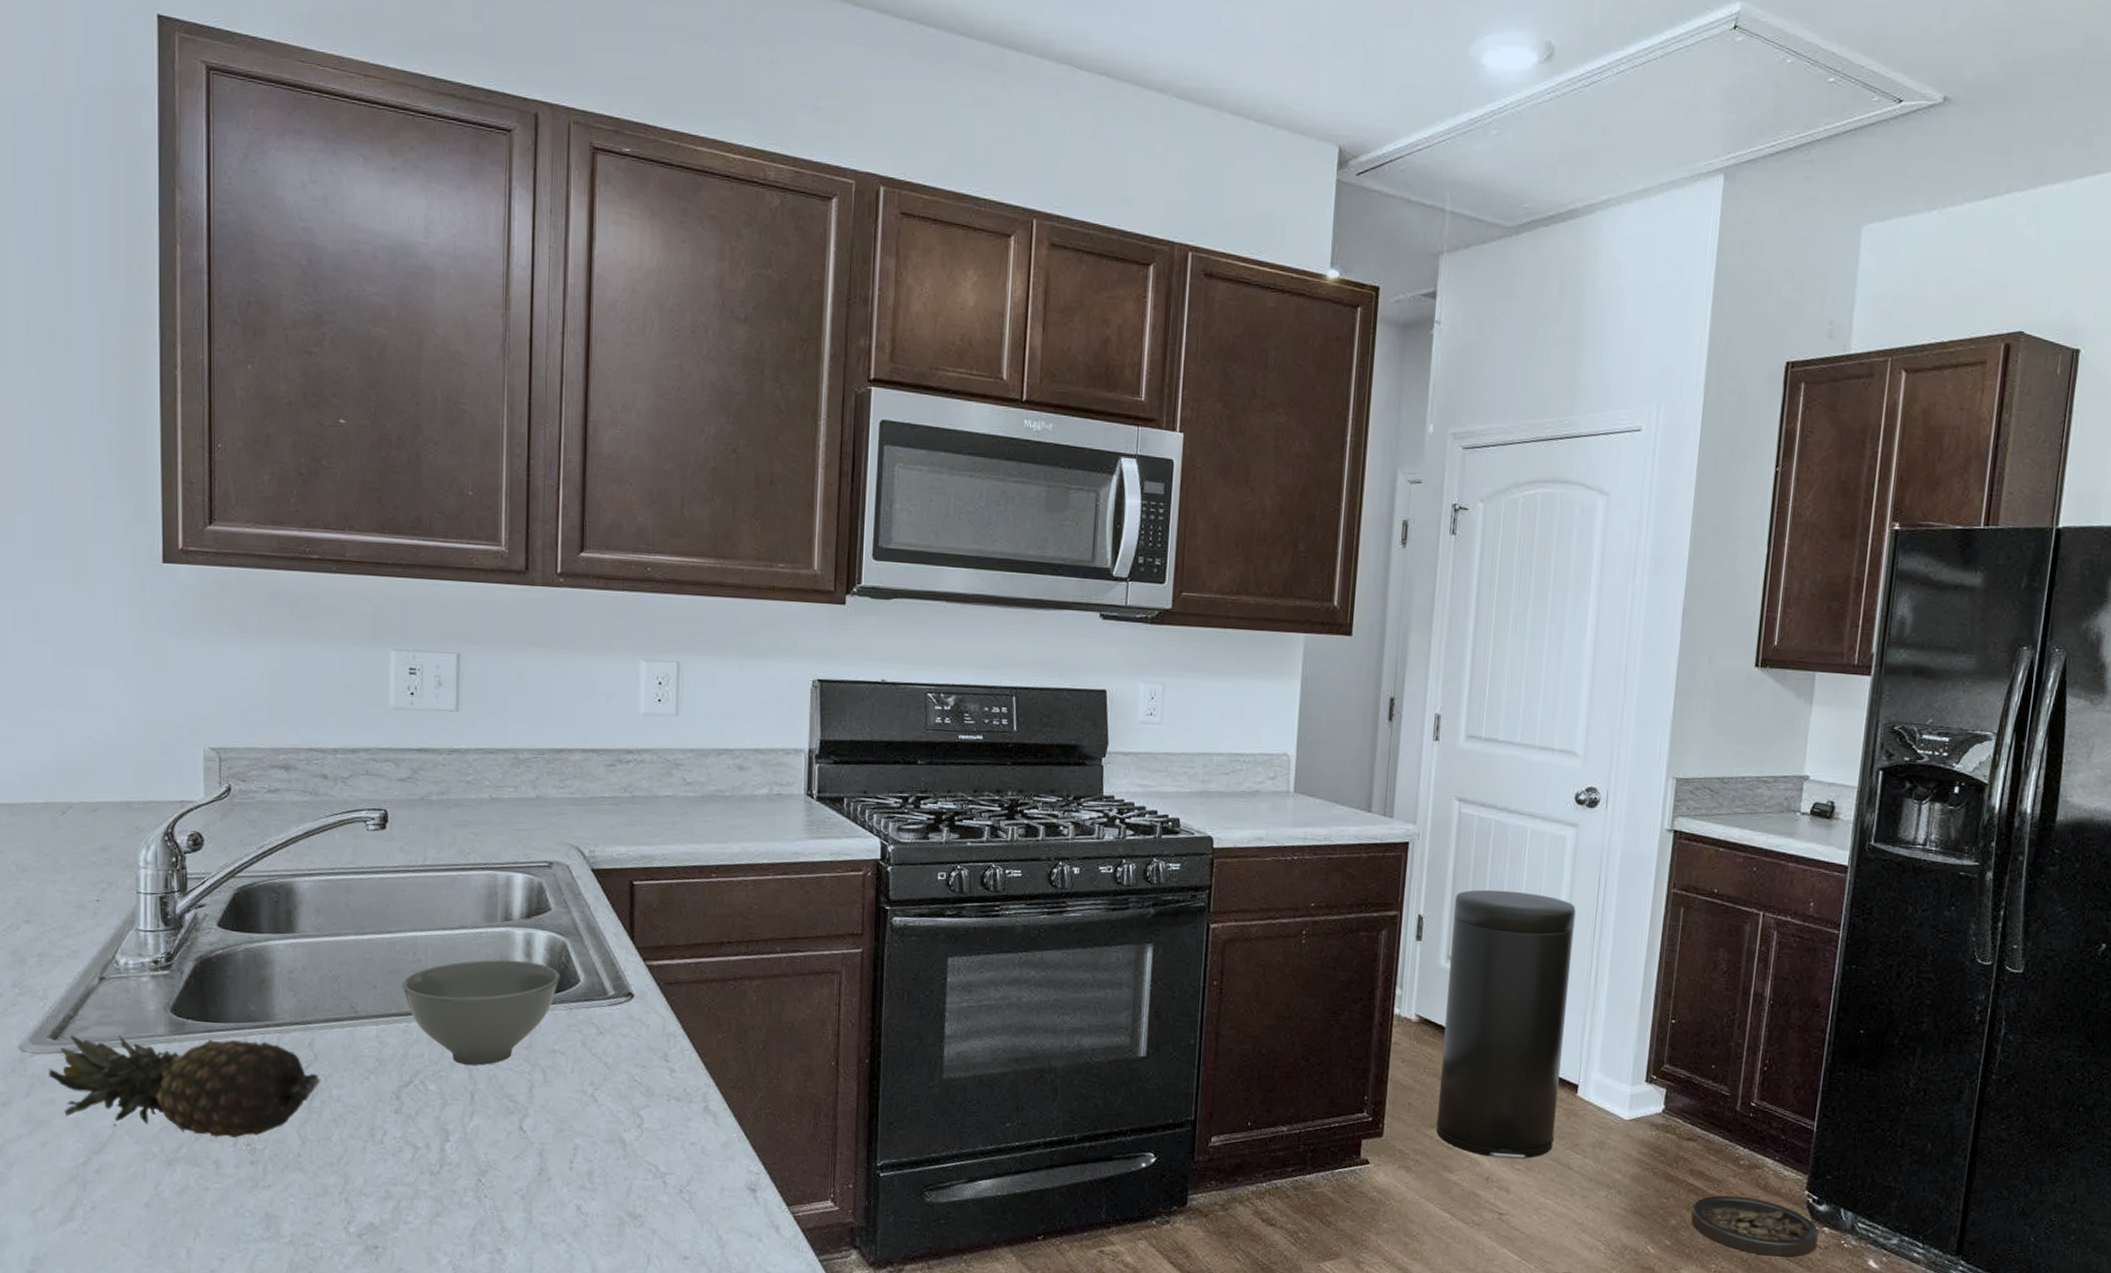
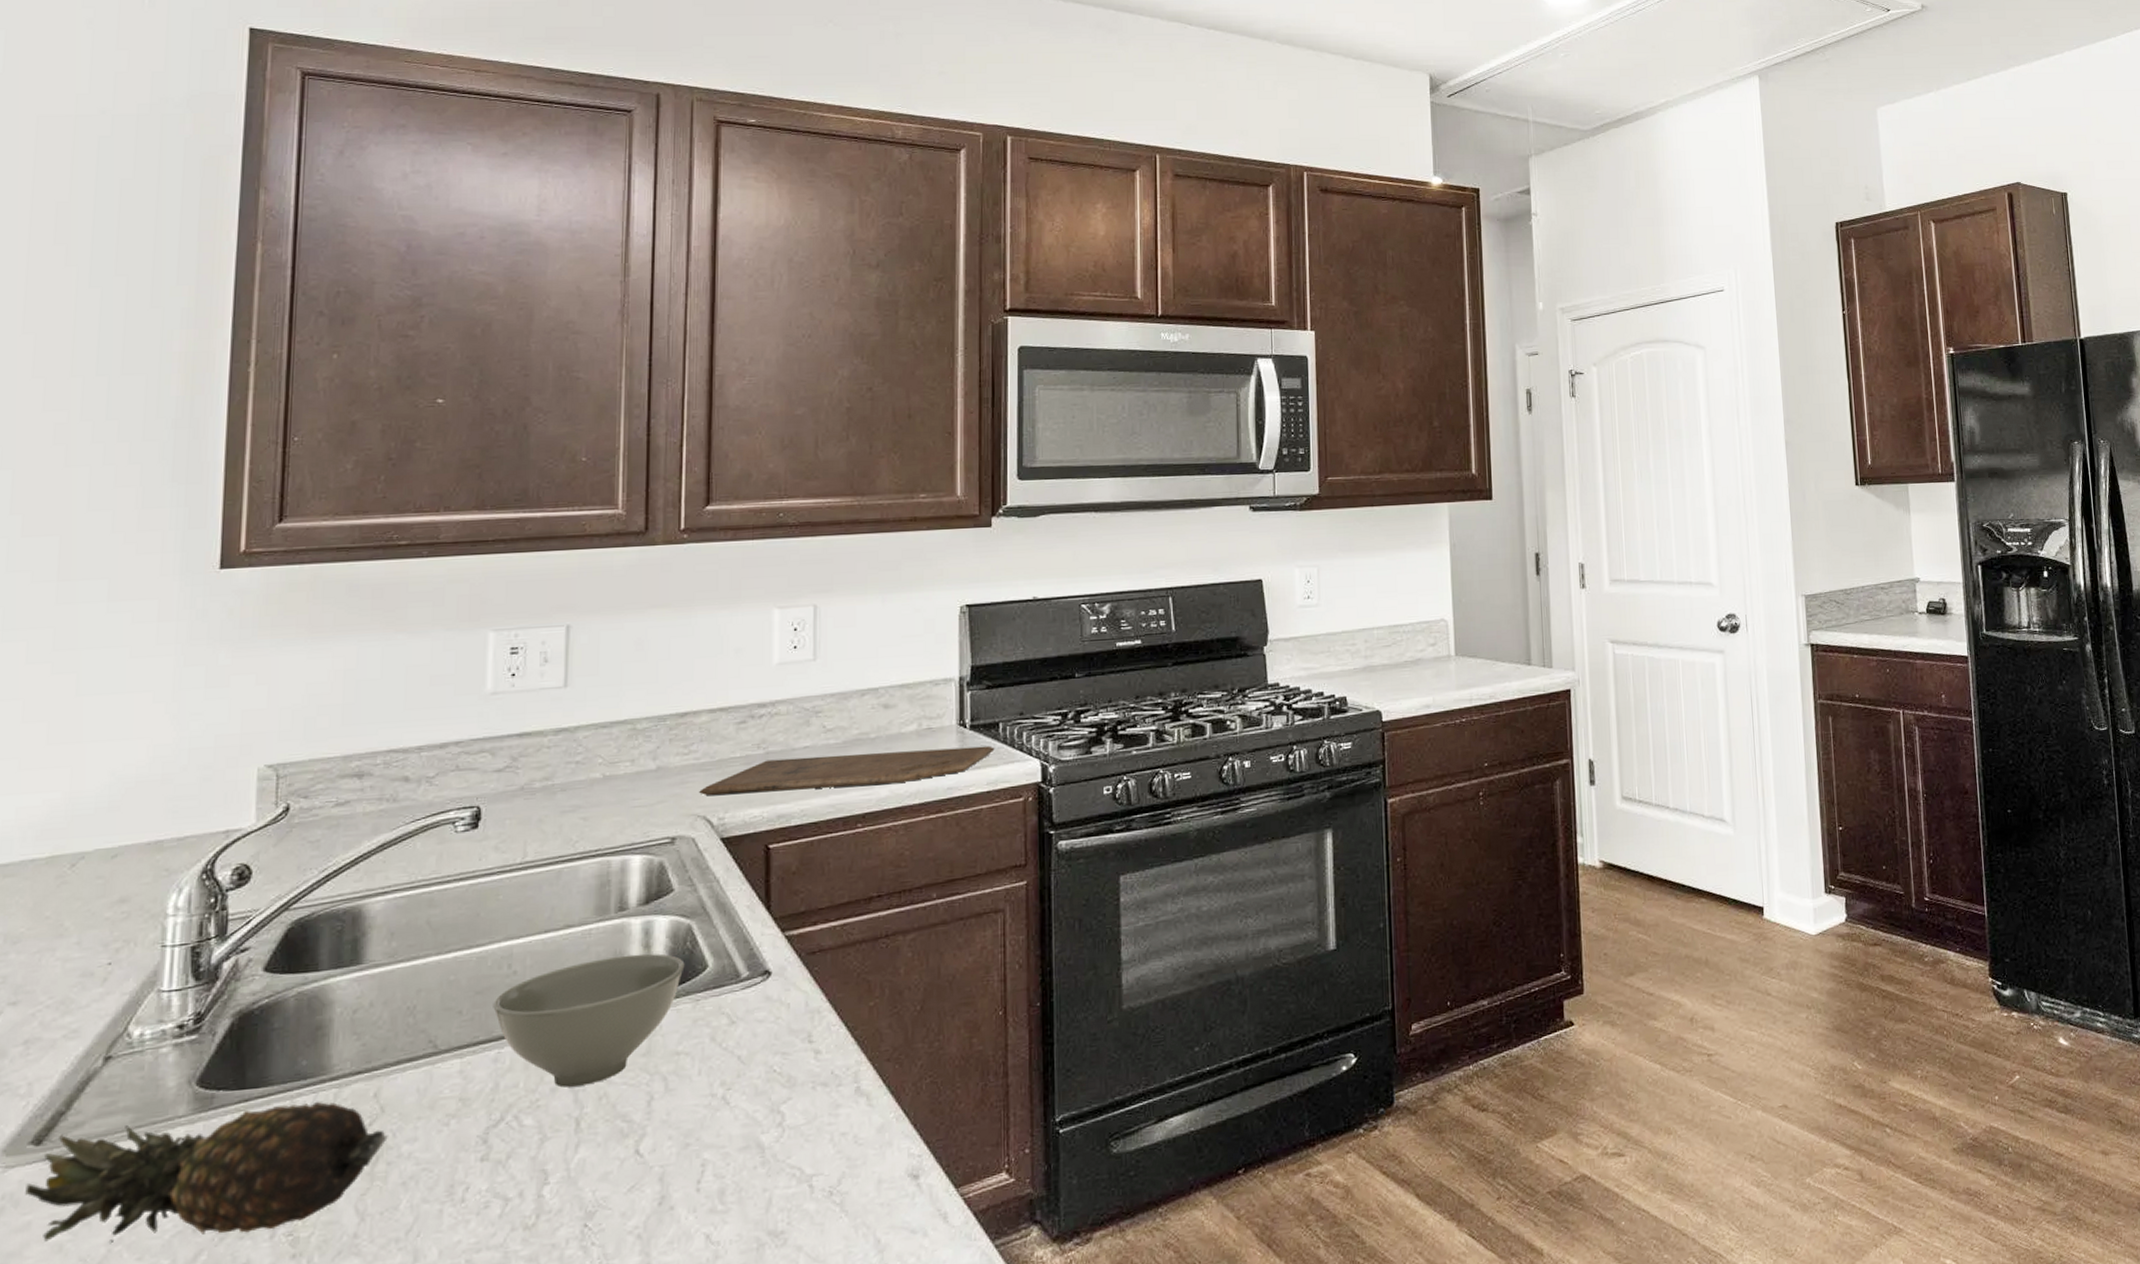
cutting board: none [573,803,839,842] -> present [699,745,995,796]
pedal bin: present [1436,889,1576,1160] -> none [1621,722,1750,997]
pet bowl: present [1691,1195,1819,1257] -> none [1889,994,2010,1052]

